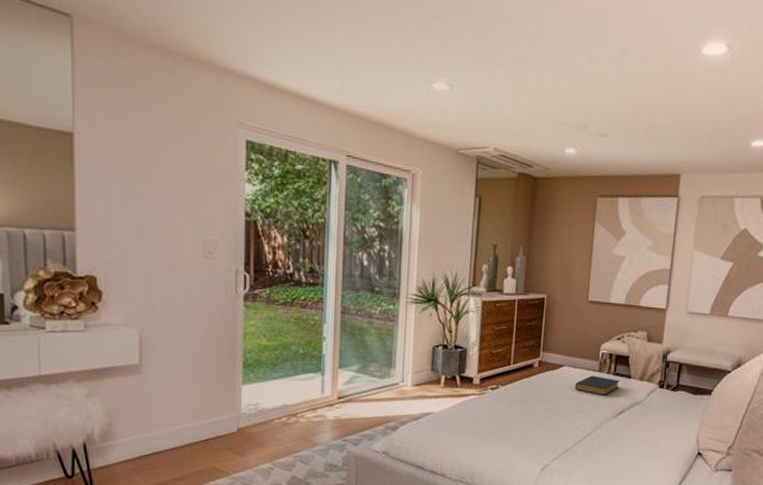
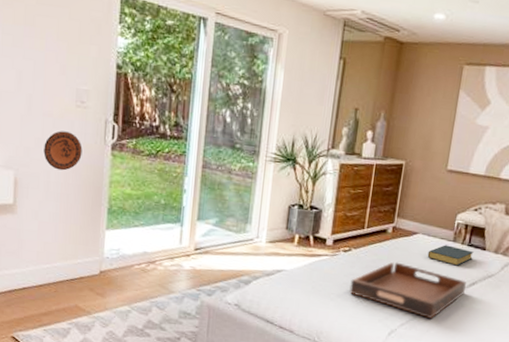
decorative plate: none [170,284,212,326] -> present [43,131,83,171]
serving tray: none [499,396,614,451] -> present [349,262,466,319]

